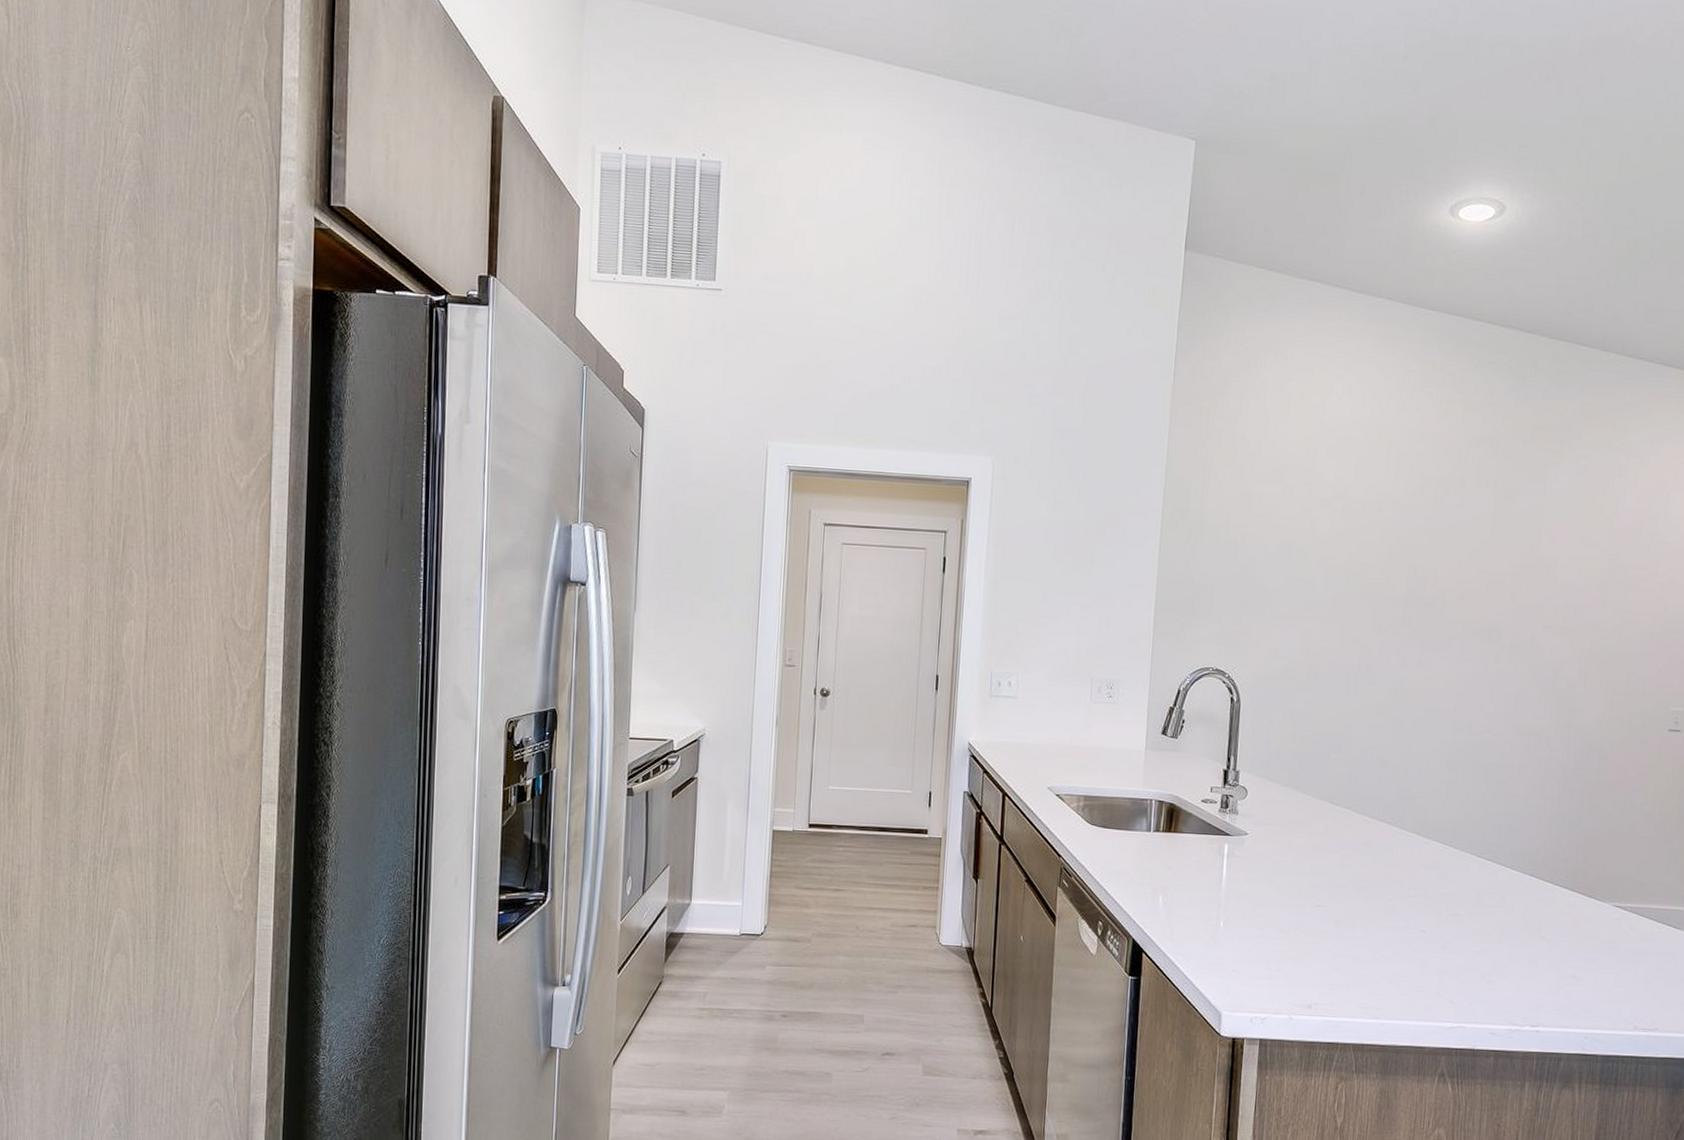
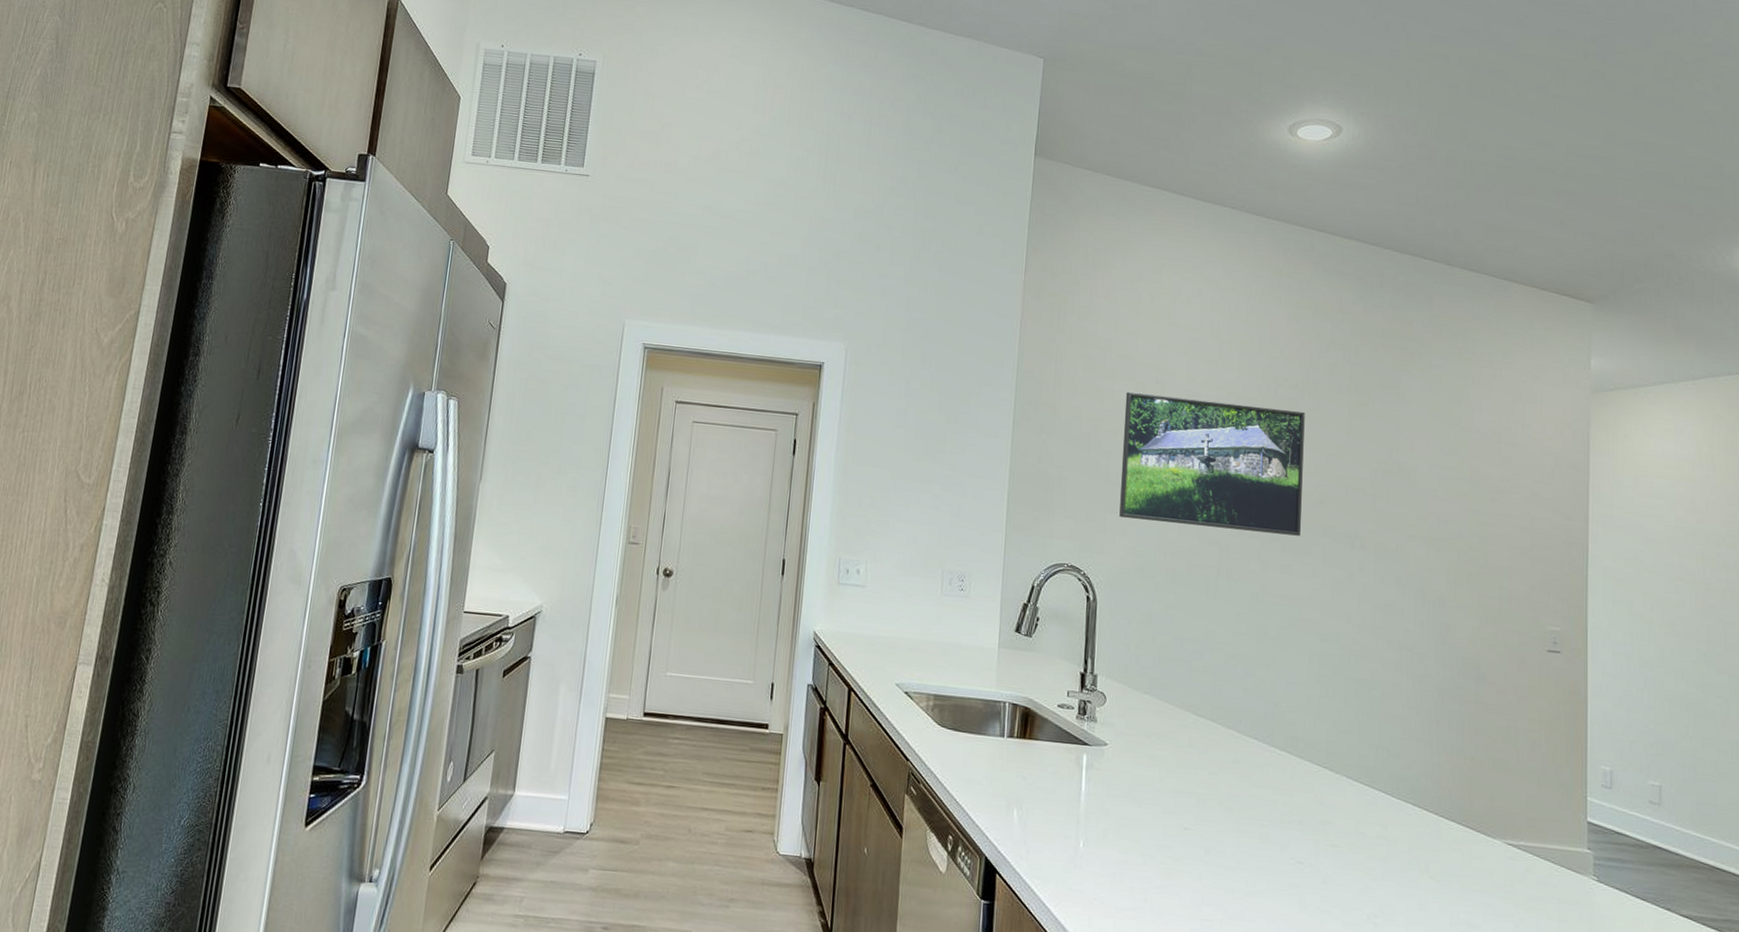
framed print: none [1264,495,1451,631] -> present [1119,391,1305,536]

